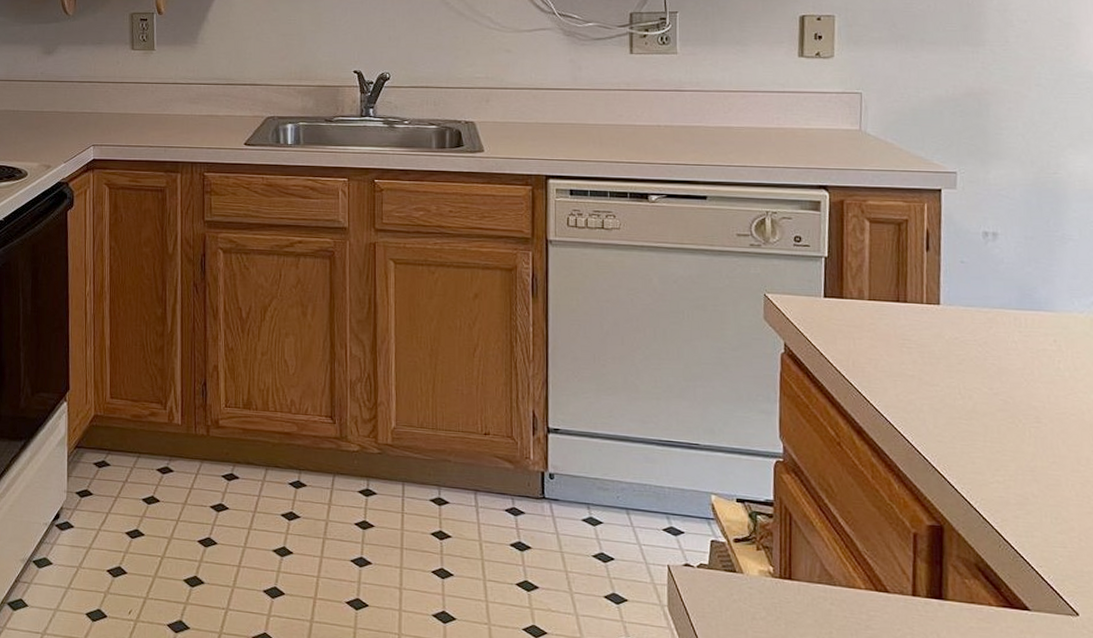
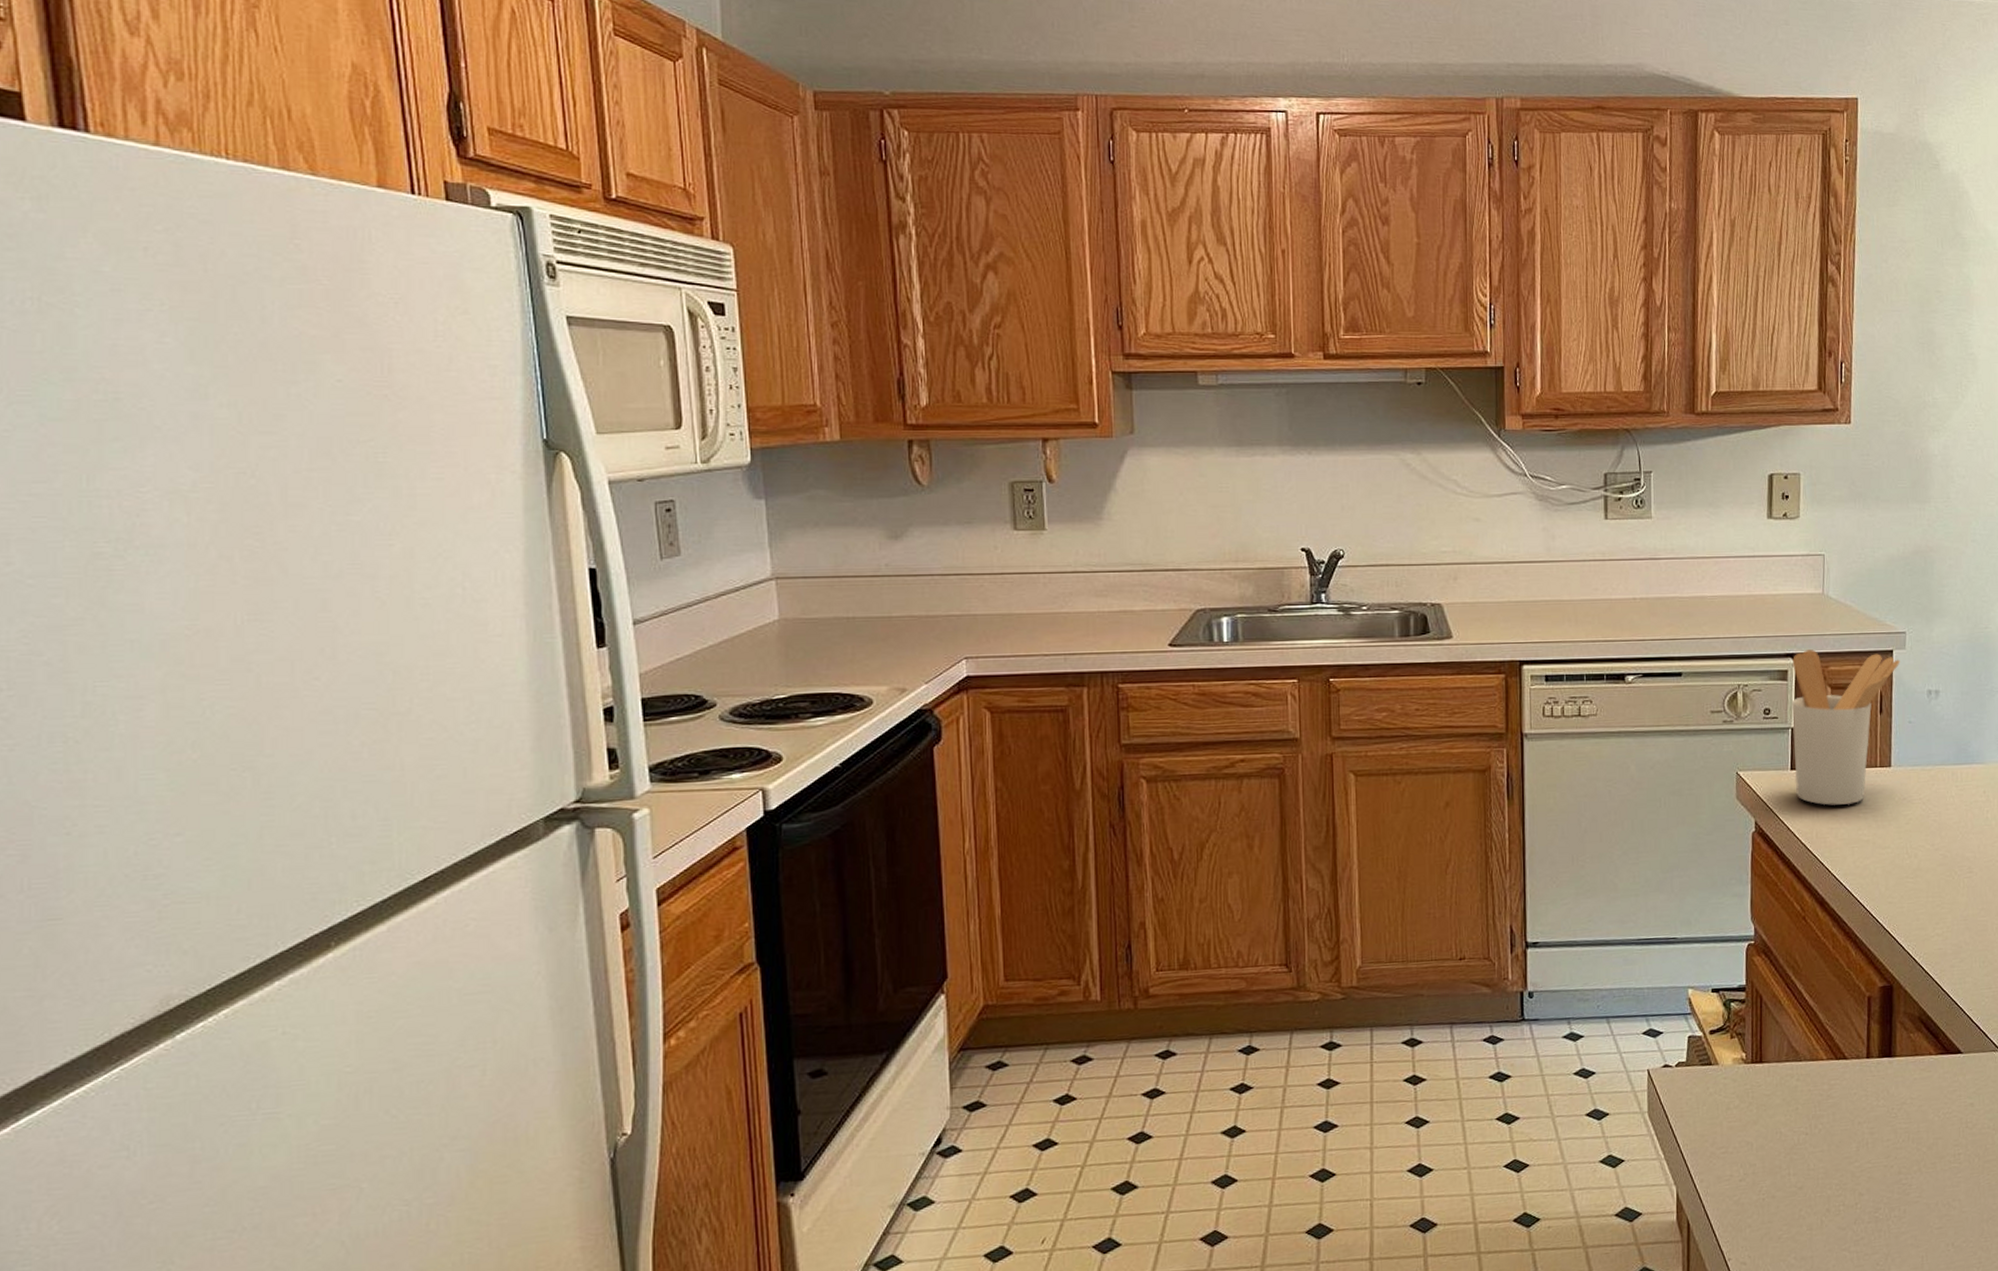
utensil holder: none [824,183,950,338] -> present [1791,649,1900,806]

